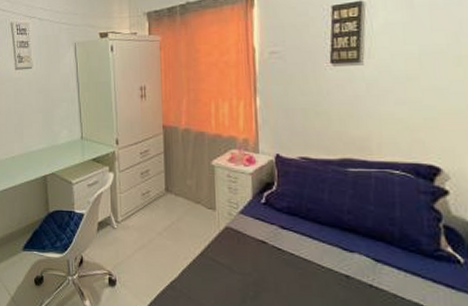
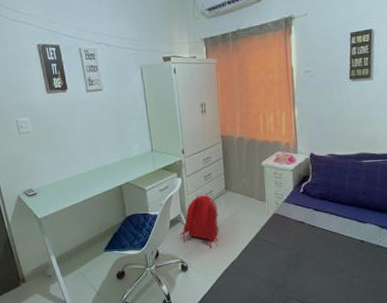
backpack: none [109,192,156,262] -> present [180,192,219,248]

